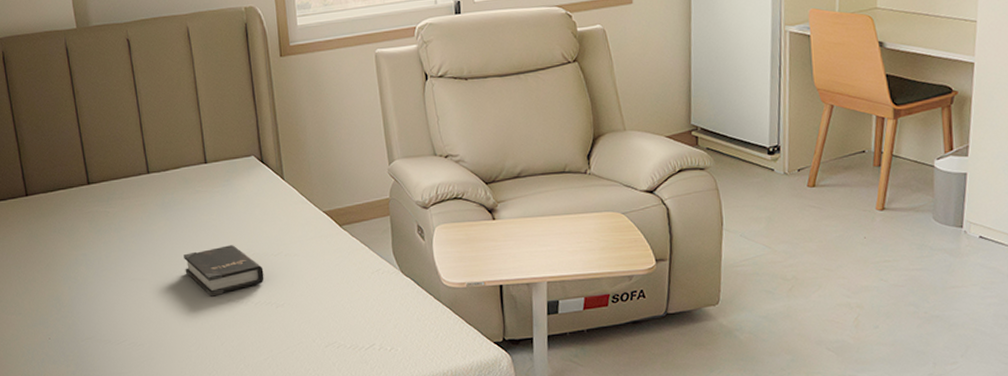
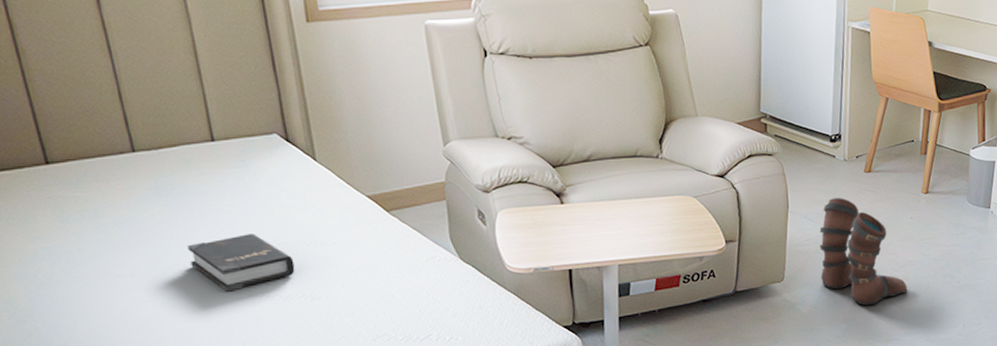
boots: none [758,214,863,336] -> present [819,198,907,306]

